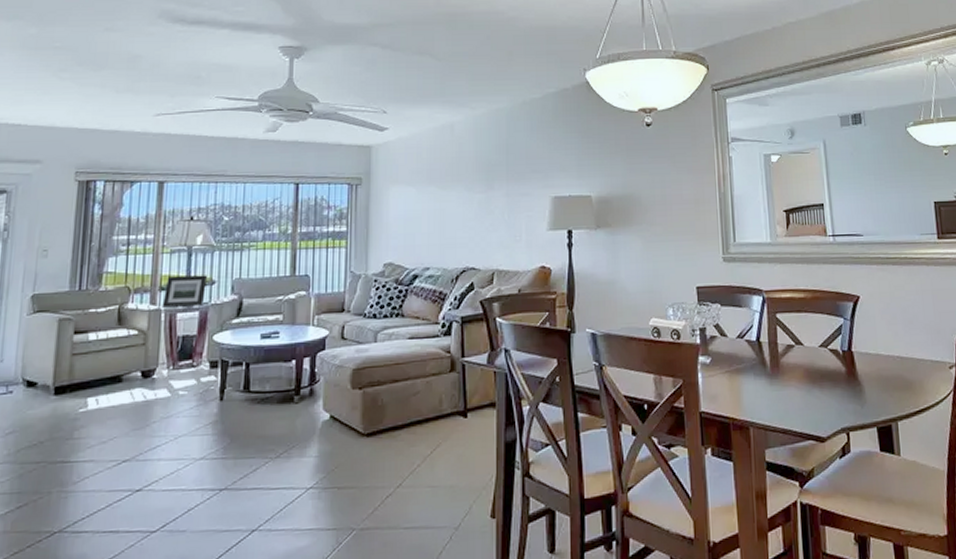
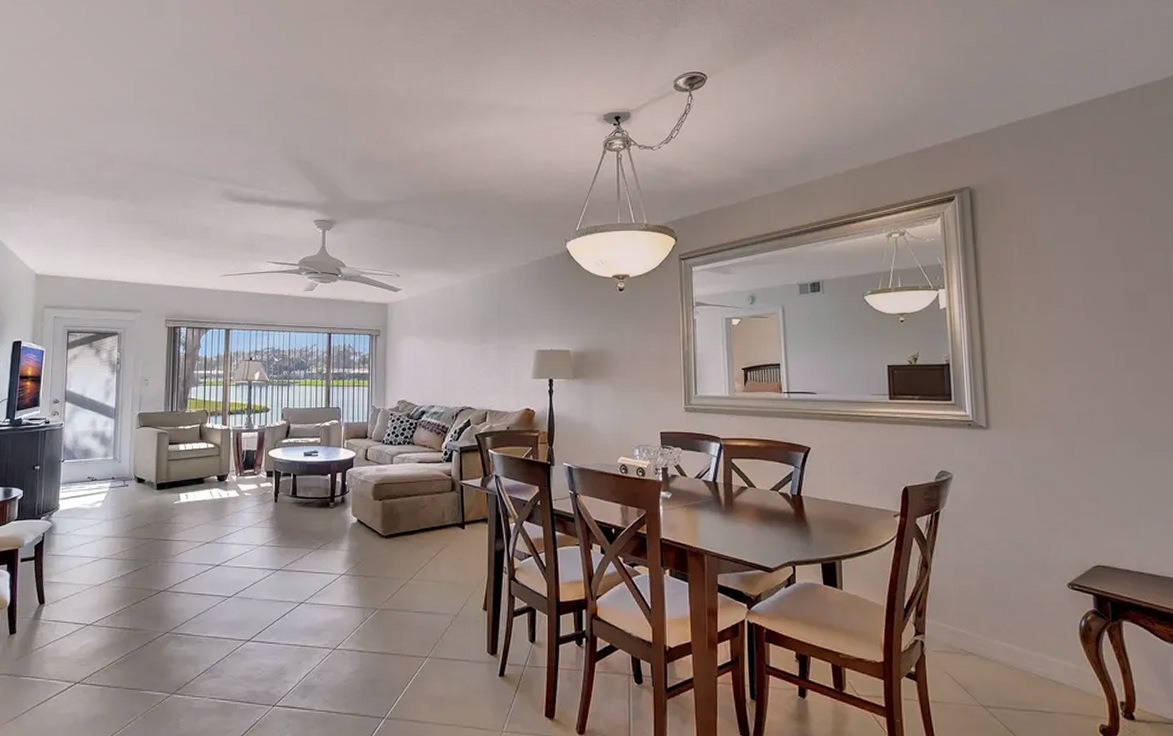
picture frame: present [162,275,208,308] -> none [231,404,264,428]

